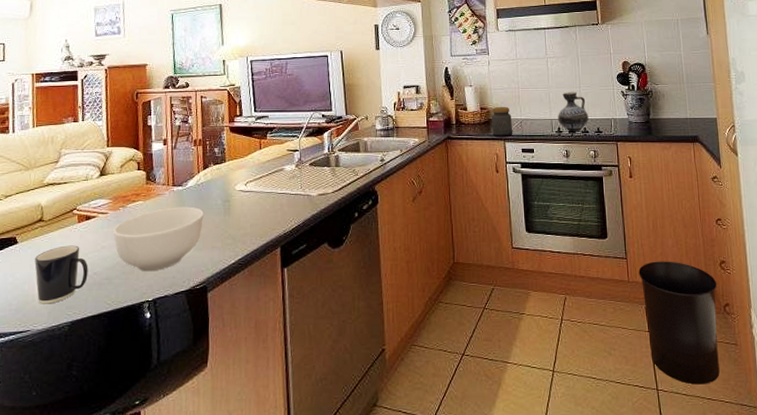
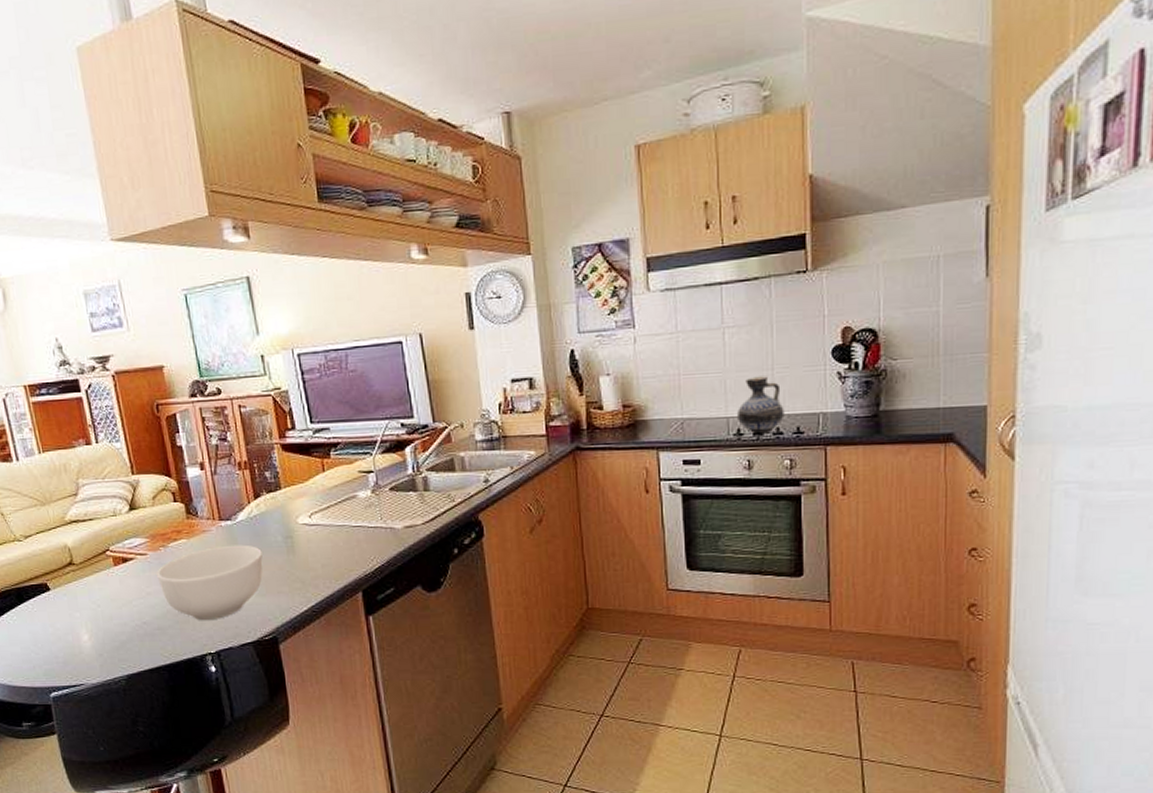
mug: present [34,245,89,304] -> none [73,591,137,657]
jar: present [492,106,512,138] -> none [639,401,669,446]
waste bin: present [639,261,720,385] -> none [846,604,961,754]

